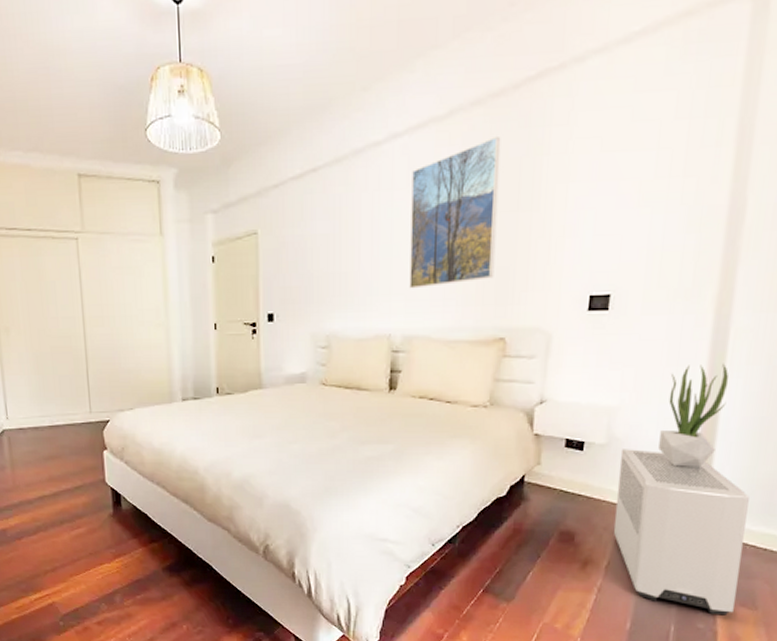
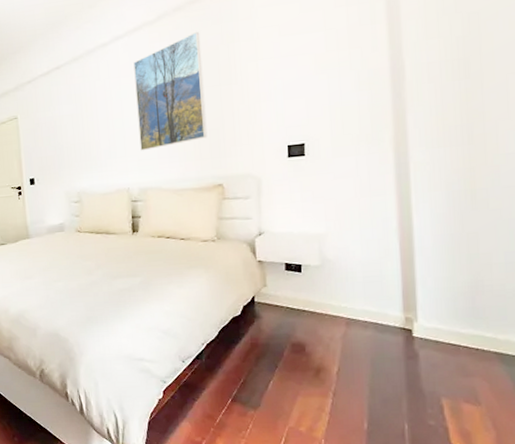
air purifier: present [613,449,749,616] -> none [333,268,459,412]
potted plant: present [658,363,729,469] -> none [365,191,418,282]

